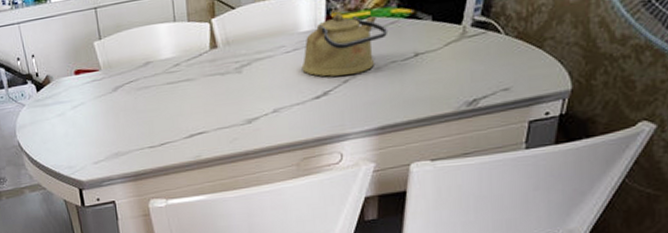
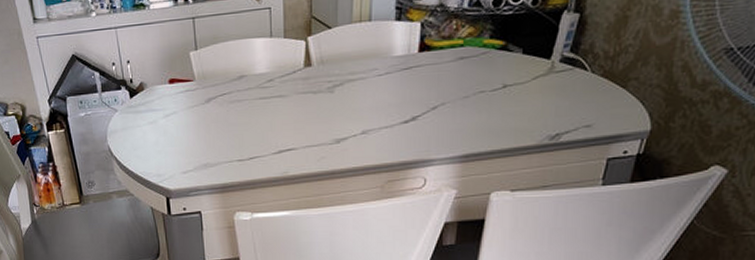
kettle: present [301,12,389,77] -> none [392,39,480,103]

